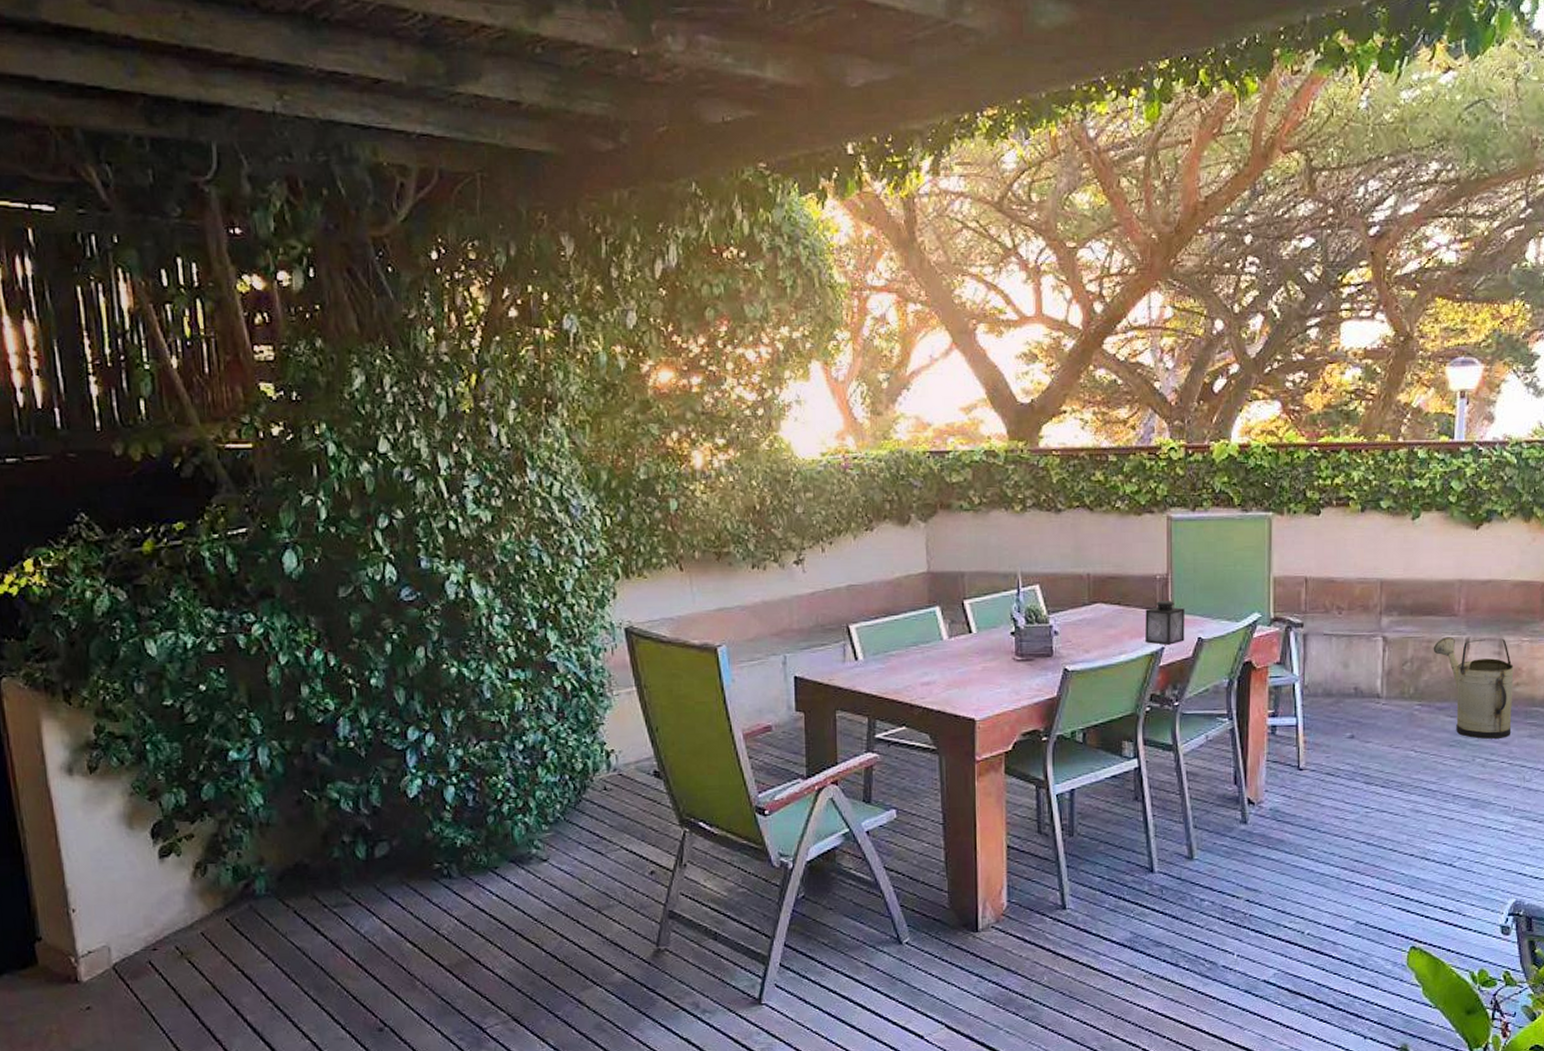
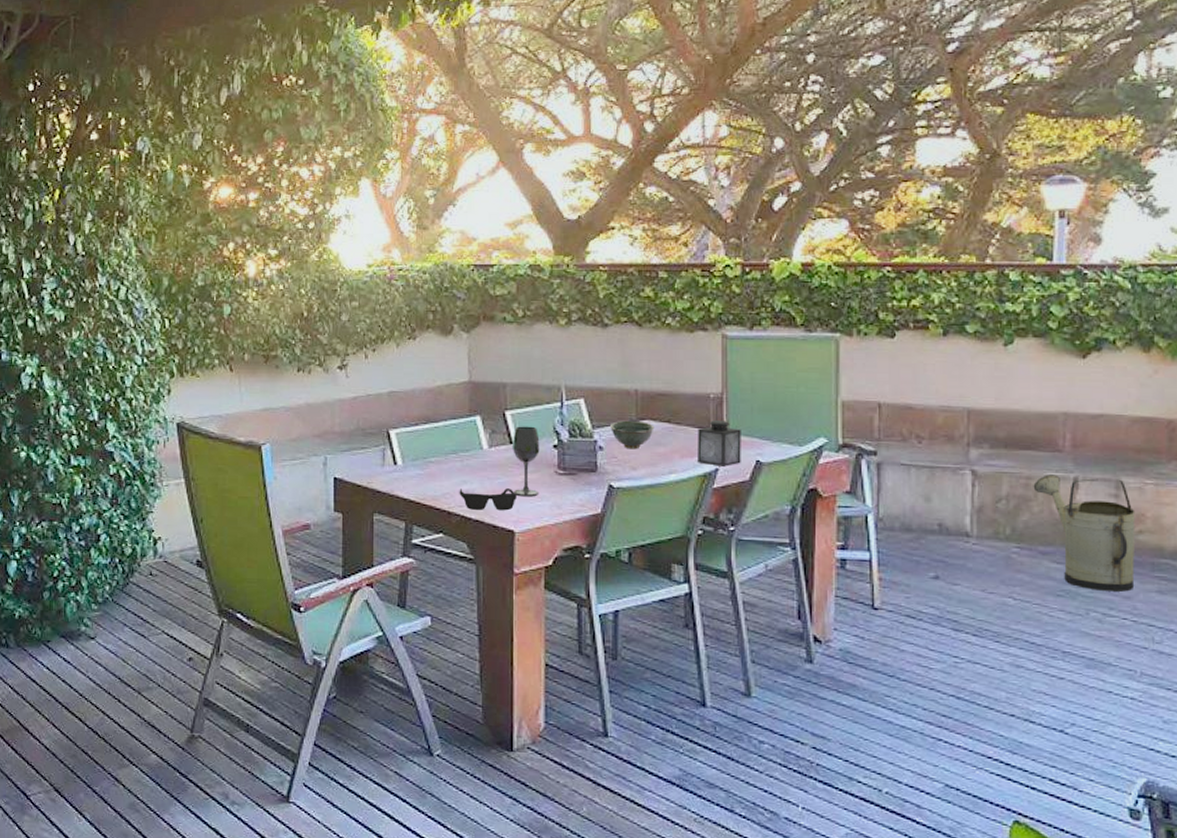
sunglasses: none [921,678,977,702] -> present [459,488,517,511]
wine glass: none [972,614,998,685] -> present [513,426,540,497]
bowl: none [1065,604,1106,633] -> present [610,420,655,450]

